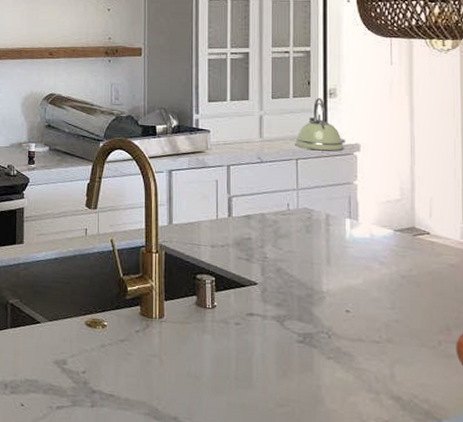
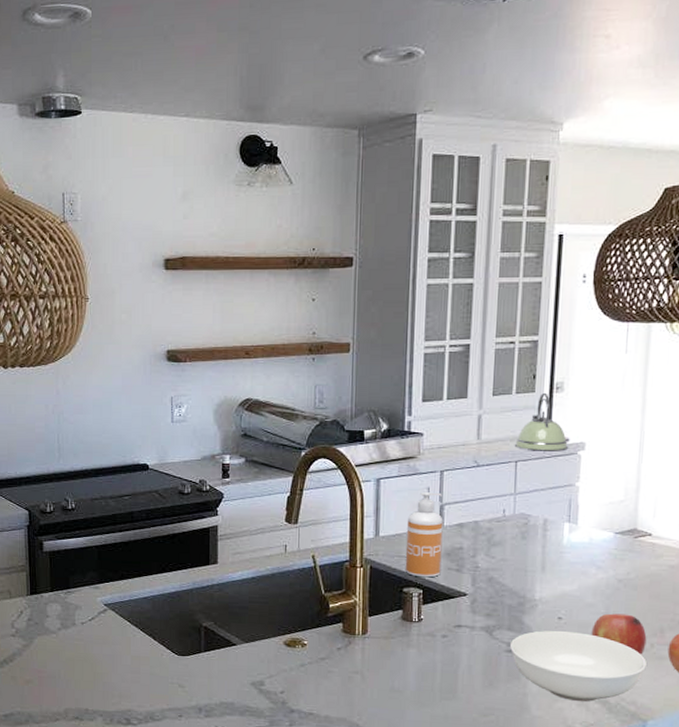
soap dispenser: none [197,184,232,266] -> present [405,492,443,578]
bowl: none [301,323,436,398] -> present [509,631,647,702]
fruit: none [379,308,434,352] -> present [591,613,647,655]

